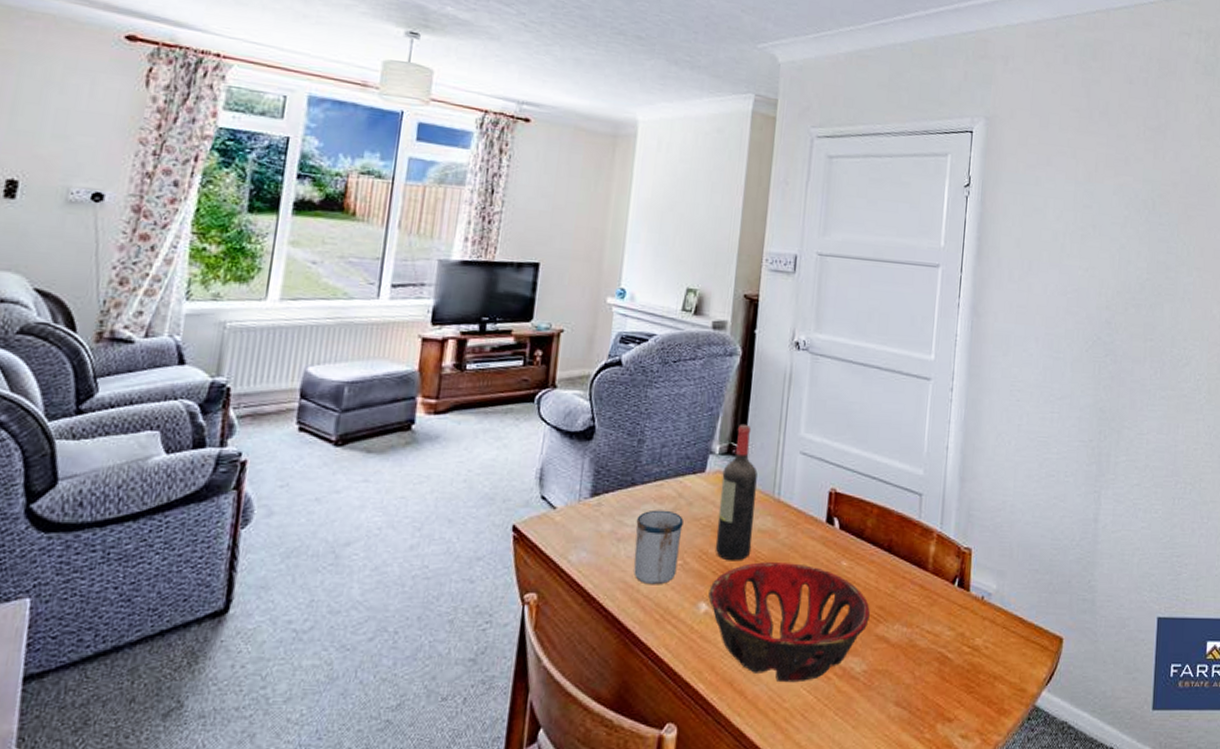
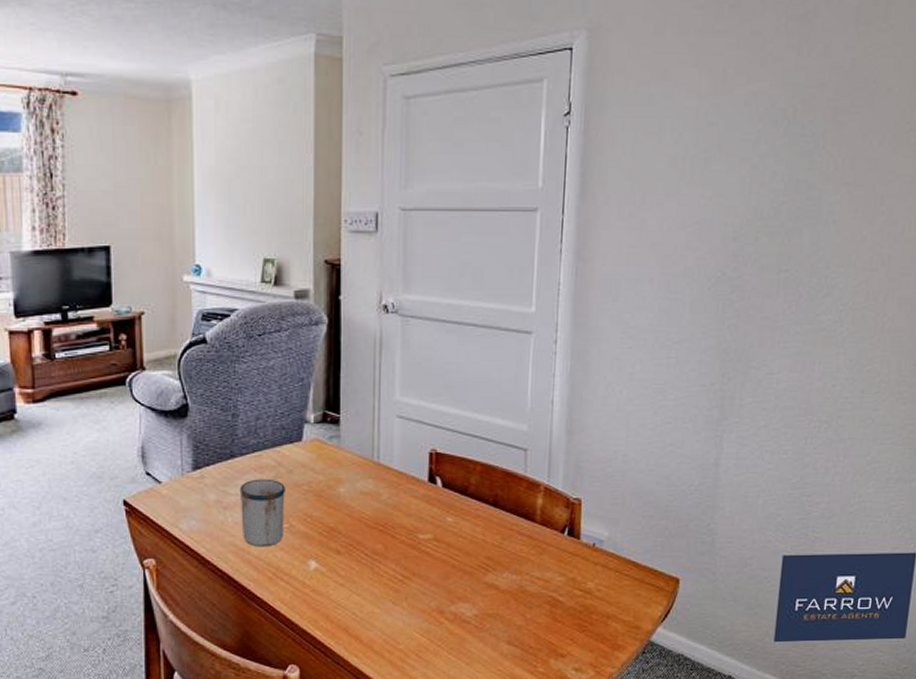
decorative bowl: present [708,562,870,683] -> none [317,521,478,628]
wine bottle: present [715,424,758,561] -> none [319,392,355,522]

